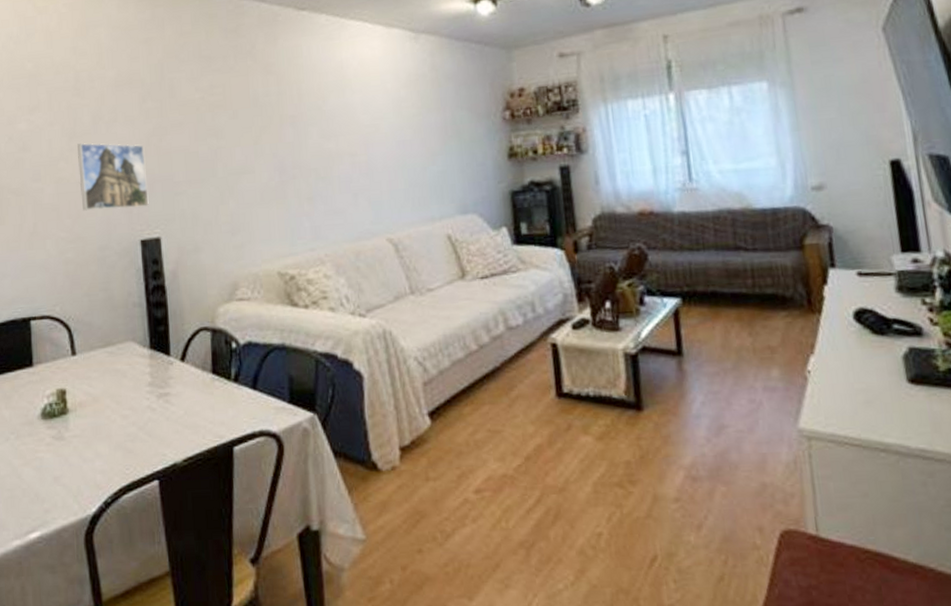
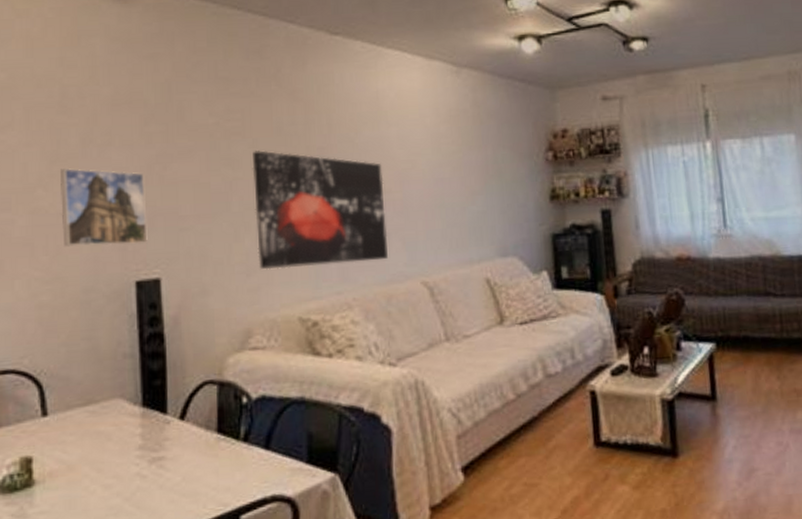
wall art: none [233,120,355,229] -> present [252,150,388,270]

